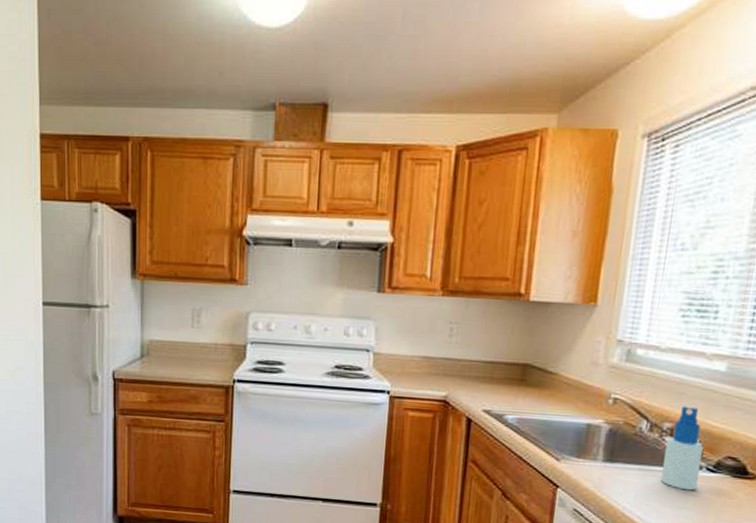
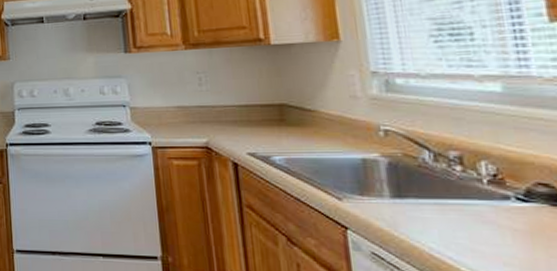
spray bottle: present [661,406,703,491] -> none [457,131,512,225]

